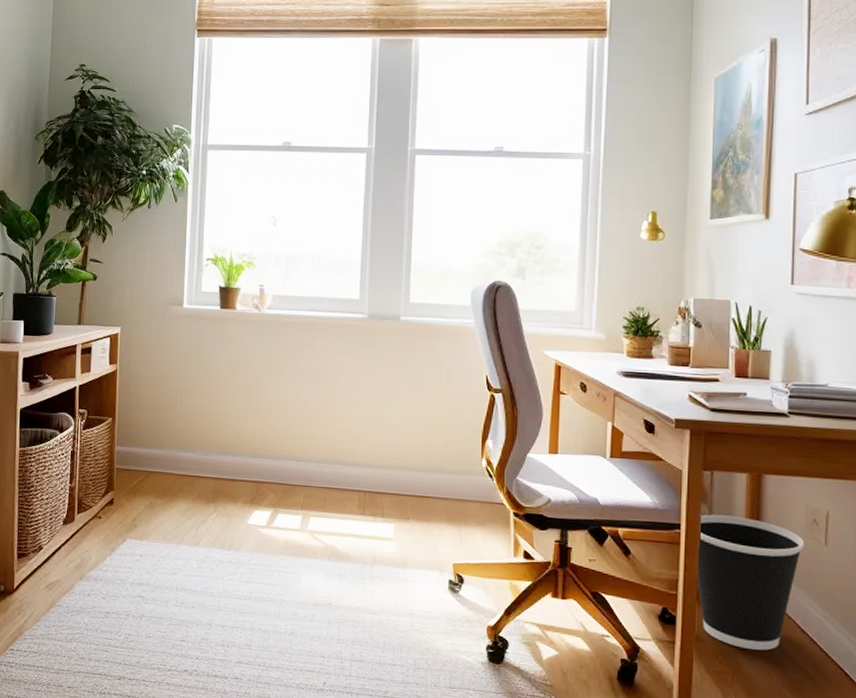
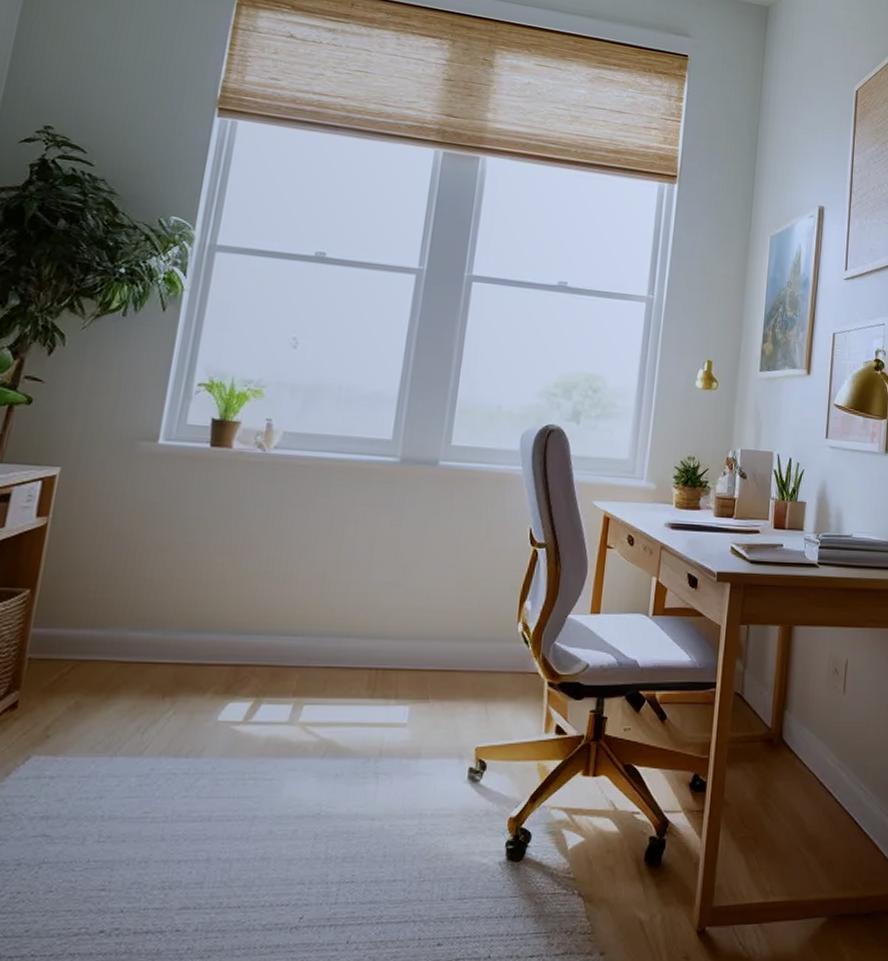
wastebasket: present [695,514,804,651] -> none [727,670,826,809]

